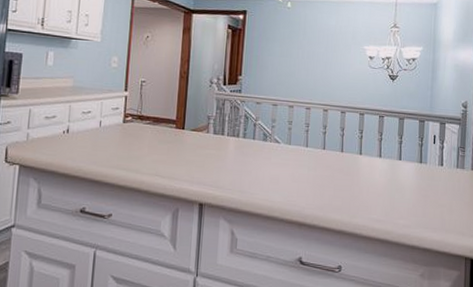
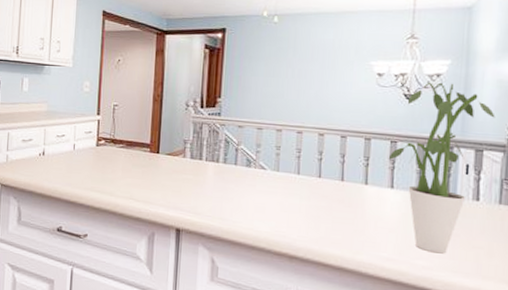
potted plant: none [378,66,454,213] -> present [389,82,495,254]

